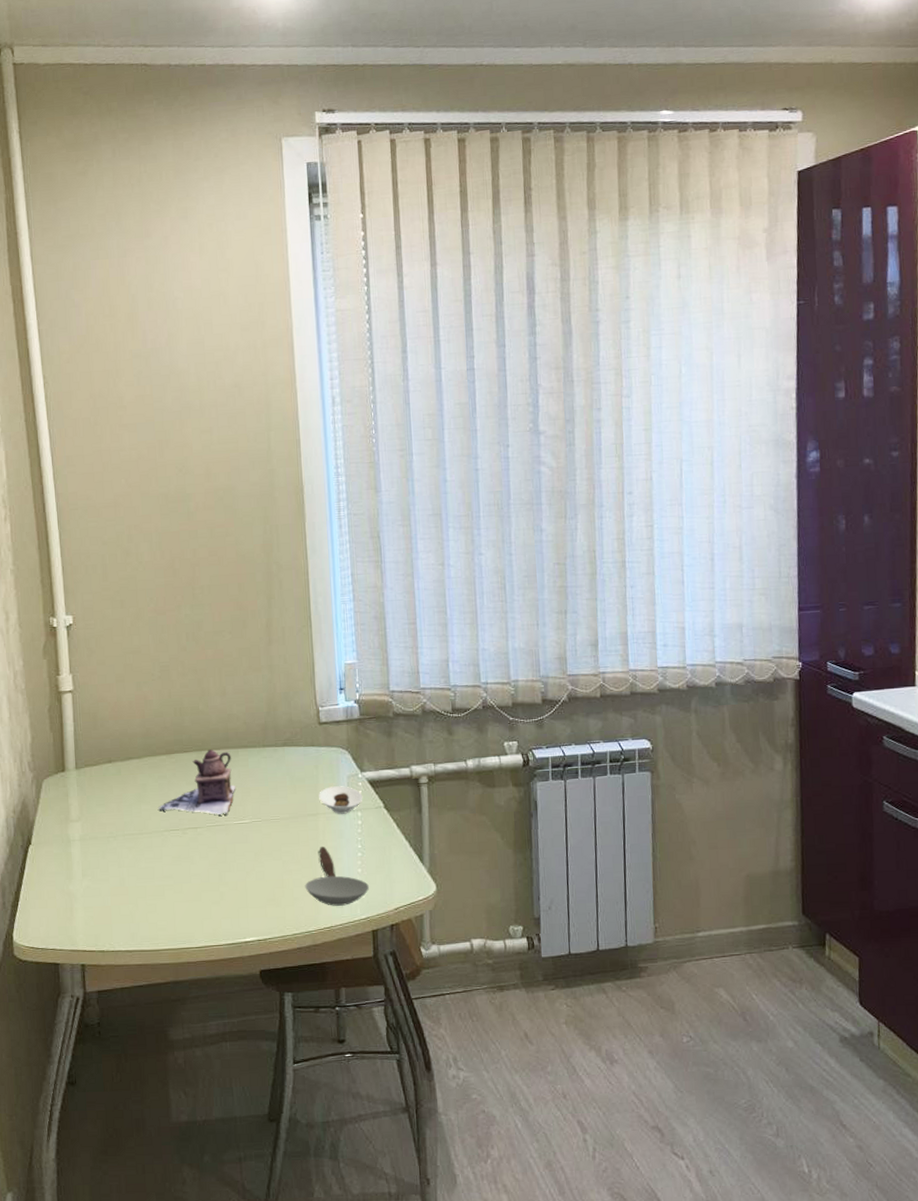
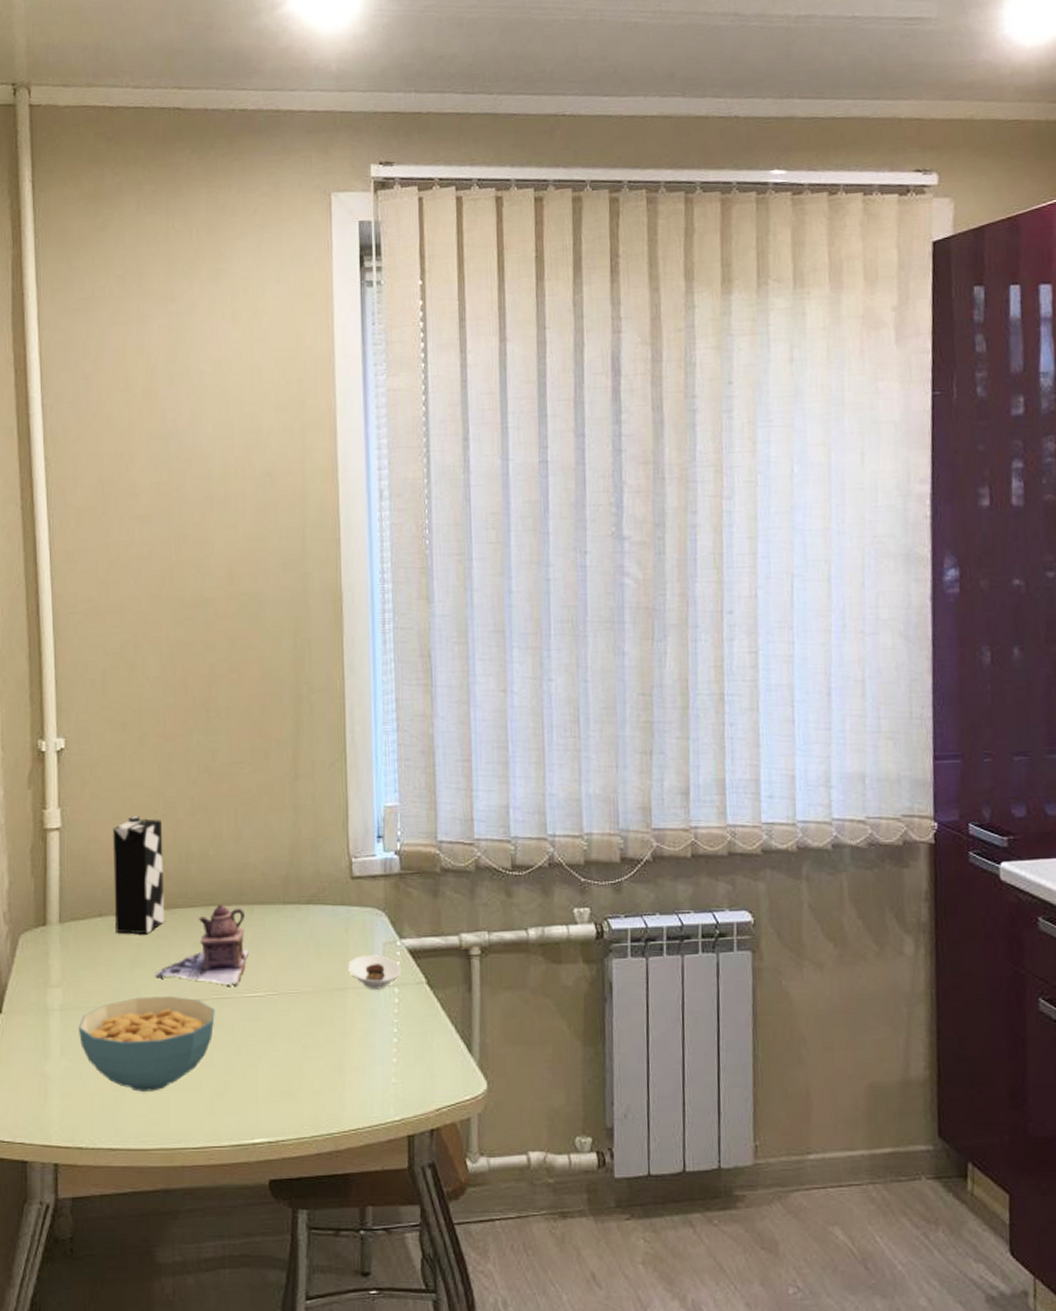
cereal bowl: none [95,825,210,904] -> present [78,995,215,1092]
milk: none [117,678,164,776] -> present [113,816,164,934]
spoon: present [305,847,369,906] -> none [327,1029,405,1103]

